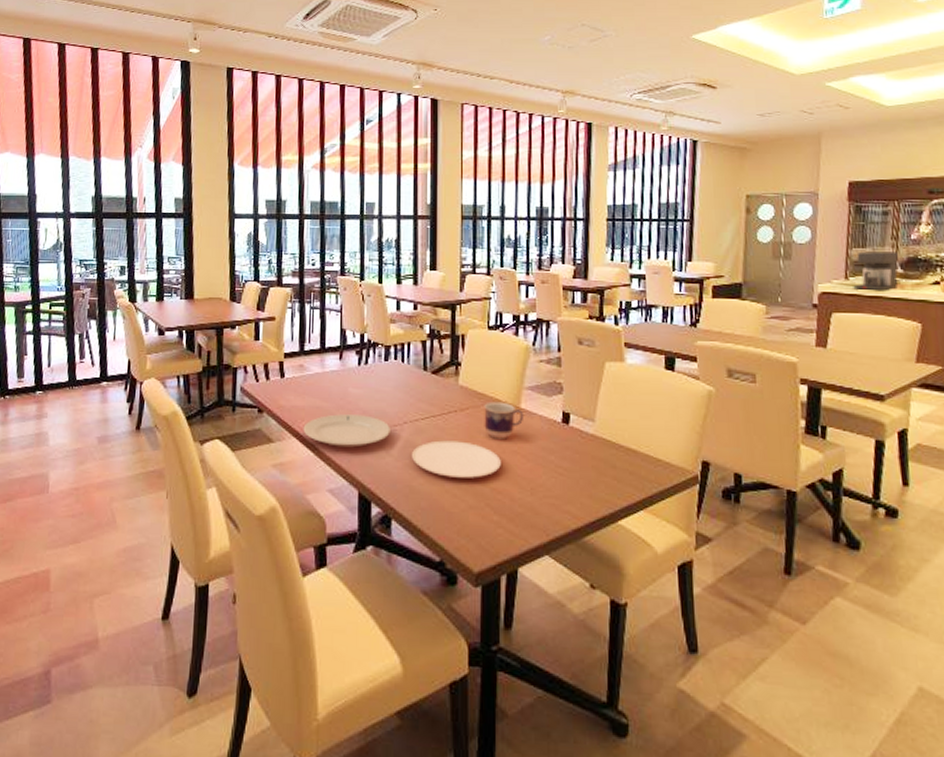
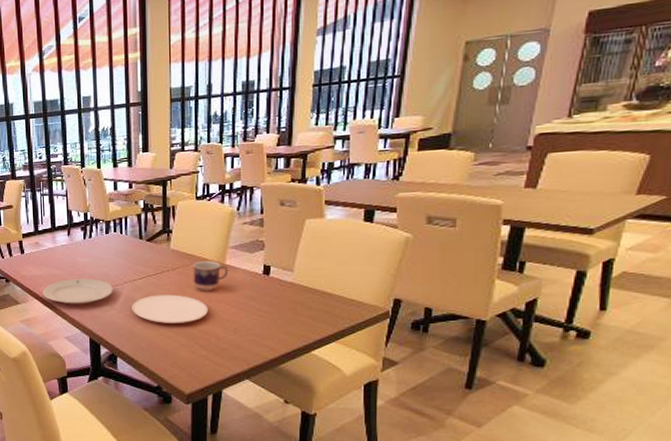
coffee maker: present [853,251,899,291] -> none [576,82,637,127]

